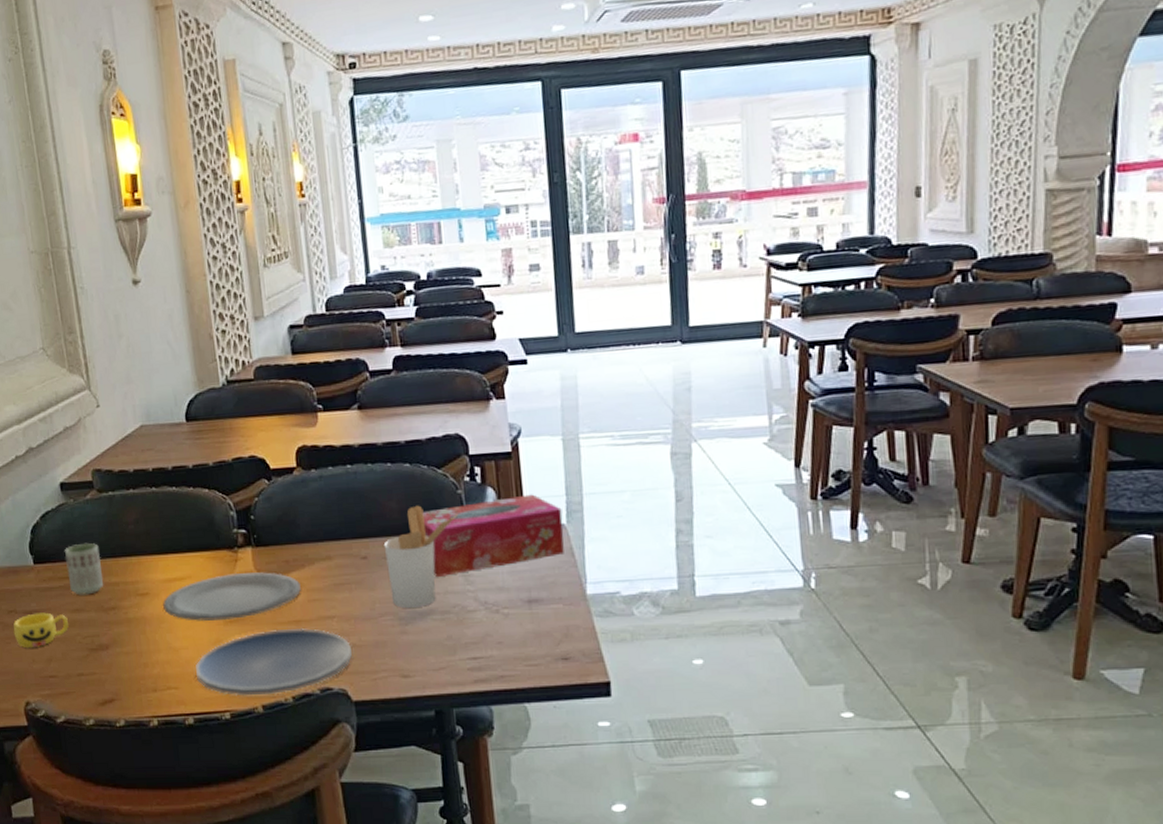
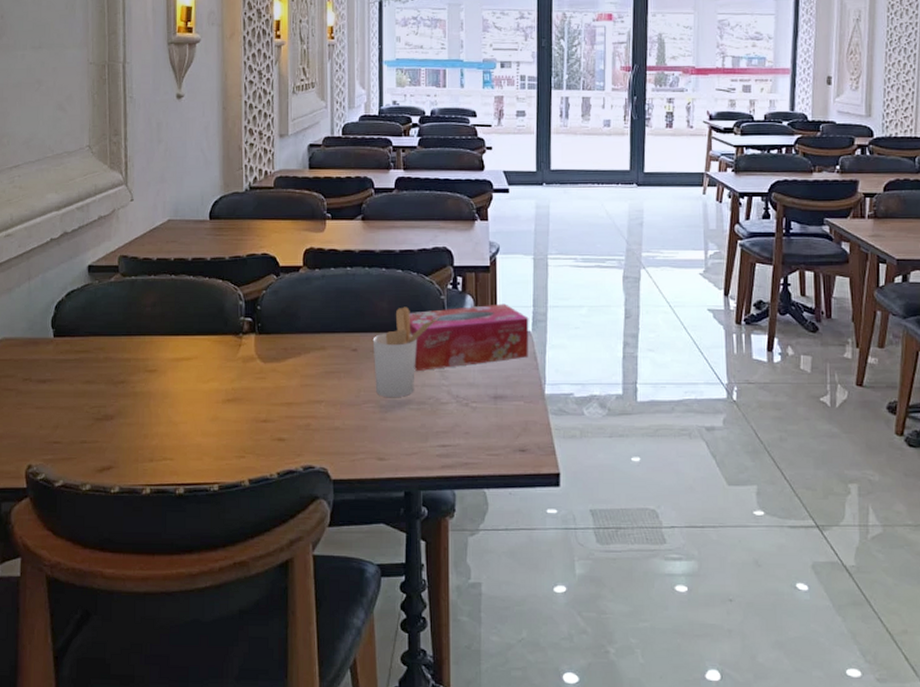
cup: present [13,612,68,649] -> none [25,382,78,415]
cup: present [64,542,104,595] -> none [83,320,117,368]
plate: present [163,572,301,621] -> none [169,356,295,398]
plate: present [196,627,352,696] -> none [192,409,335,470]

